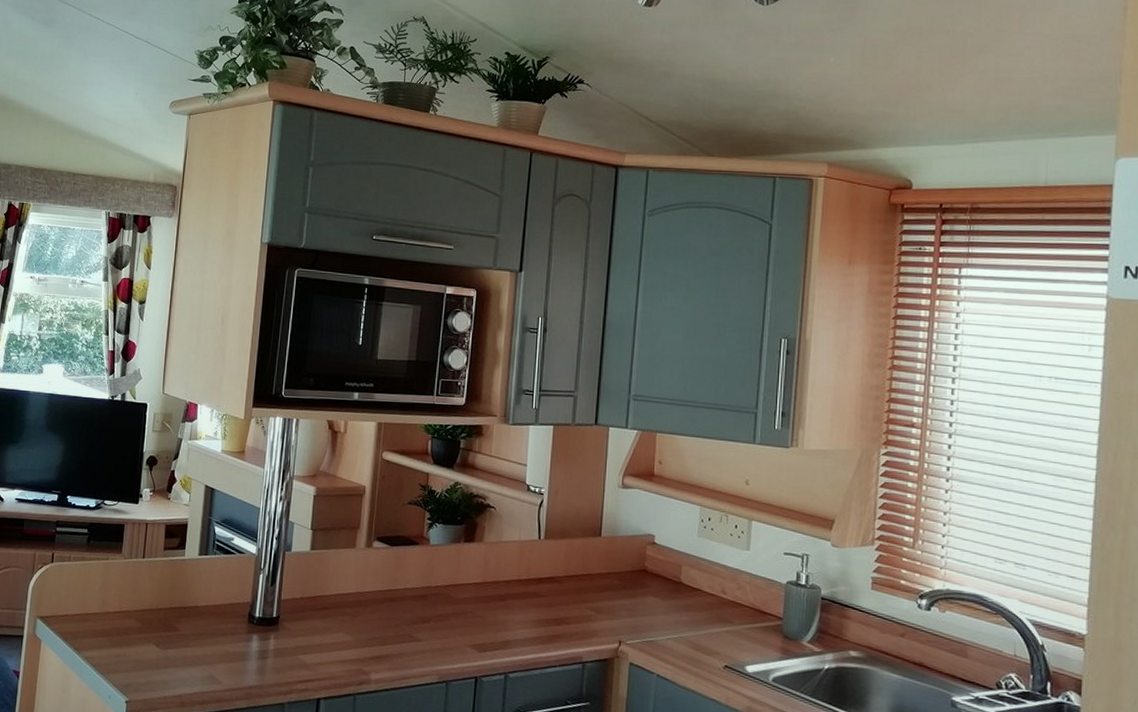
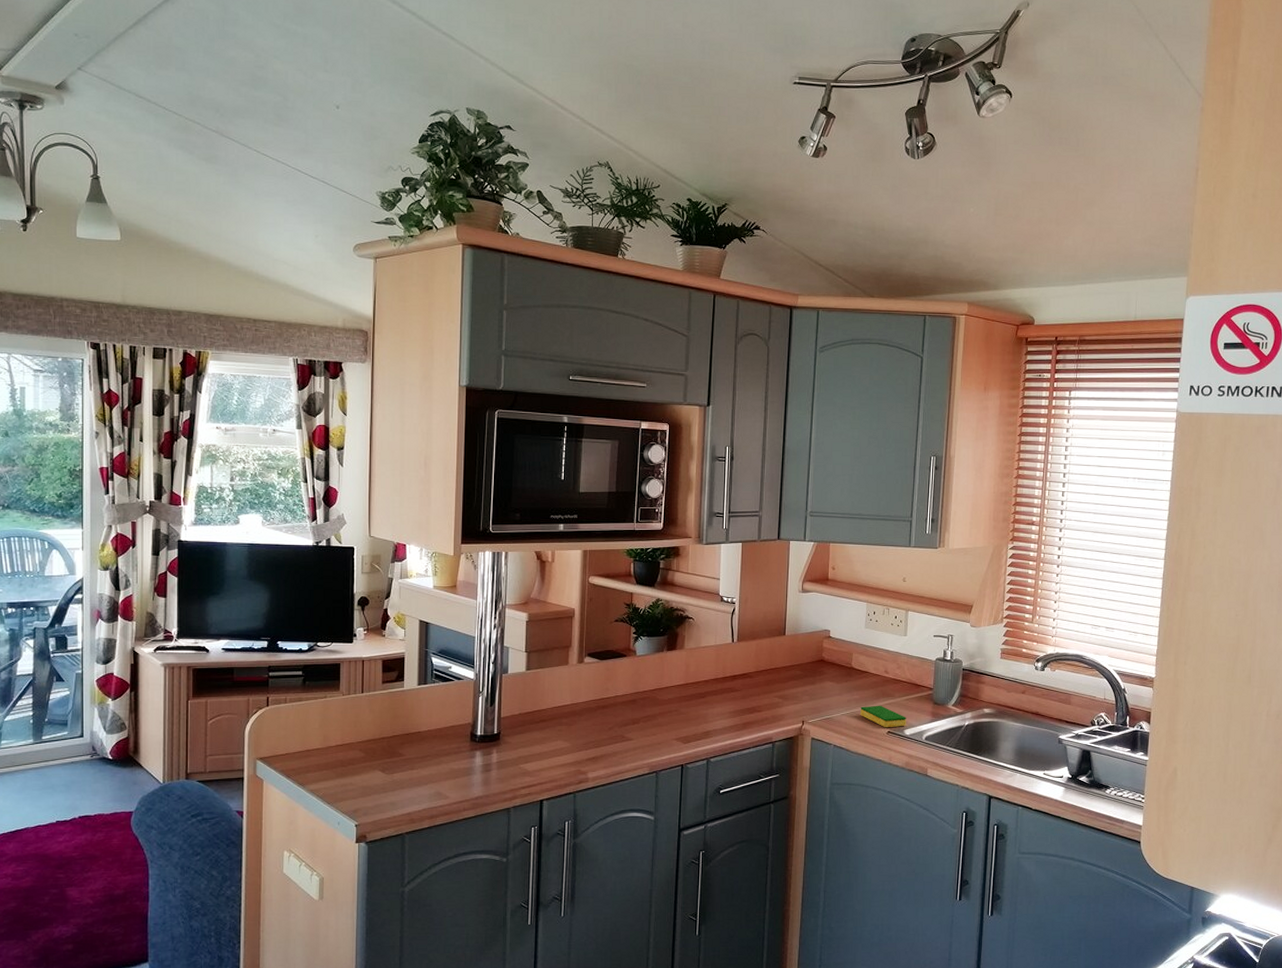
dish sponge: none [690,631,748,662] -> present [860,705,906,728]

